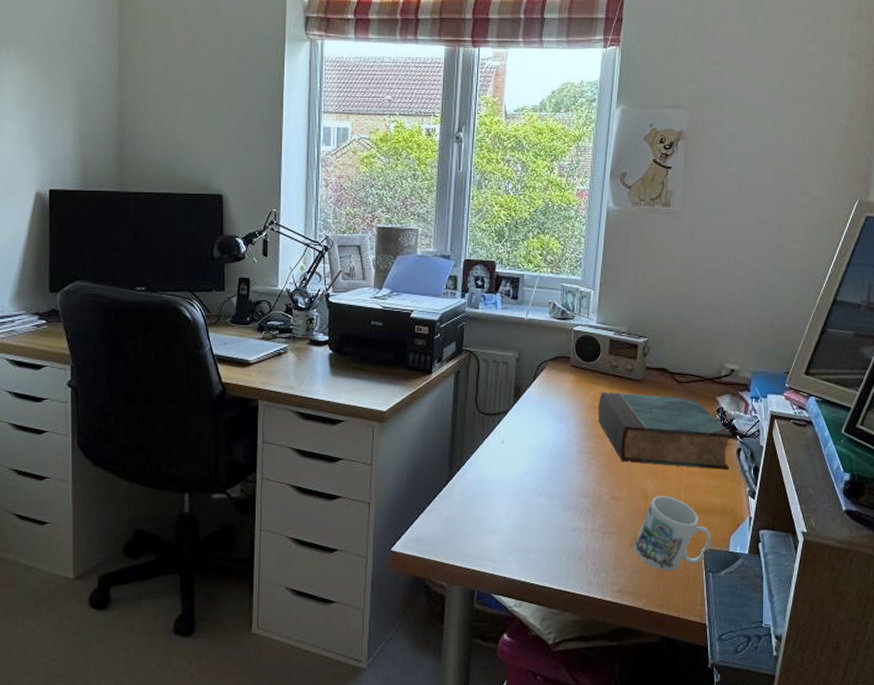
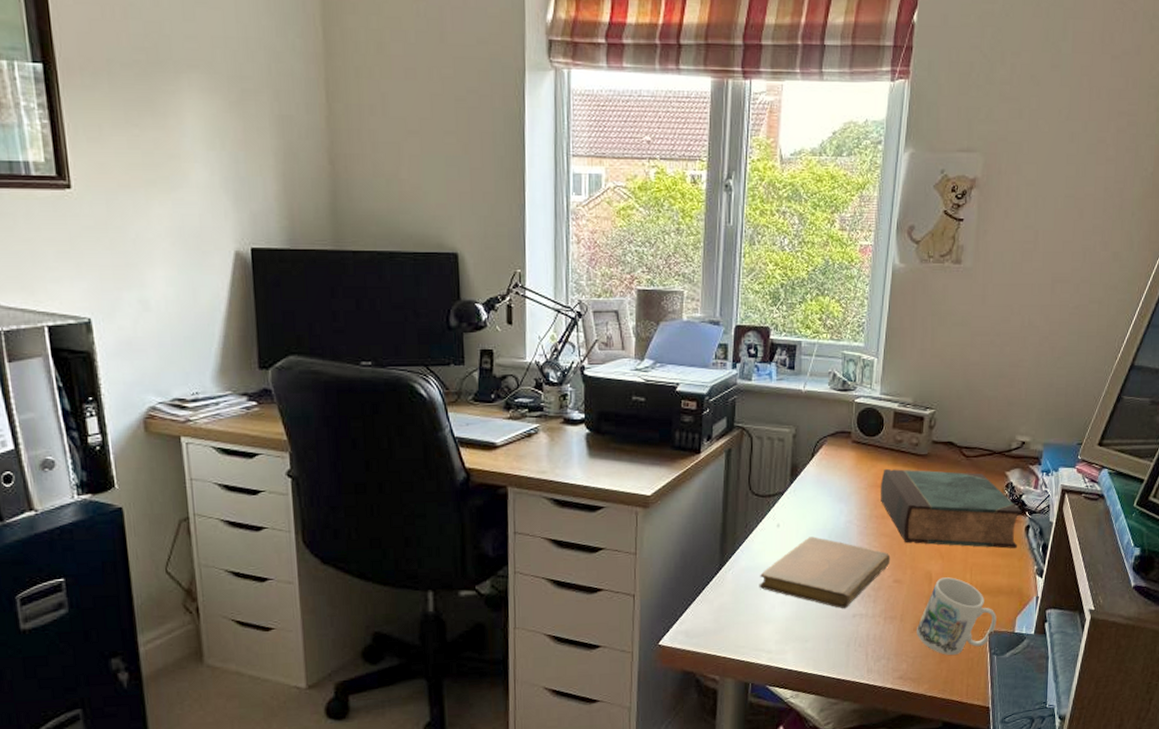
notebook: none [484,453,608,523] -> present [759,536,891,609]

